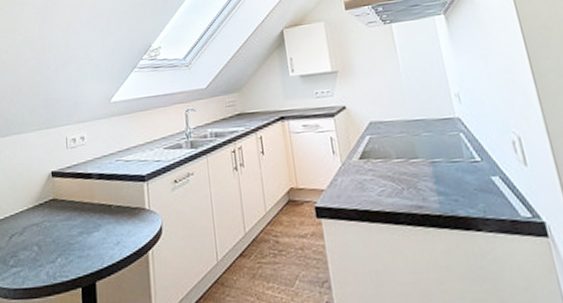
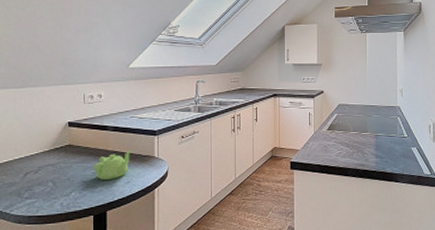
teapot: none [79,201,119,242] -> present [93,149,131,181]

